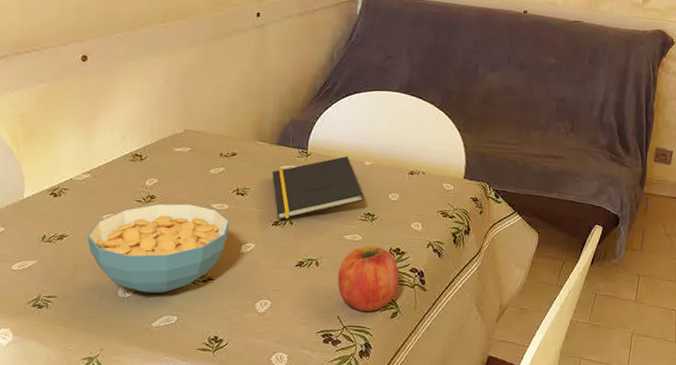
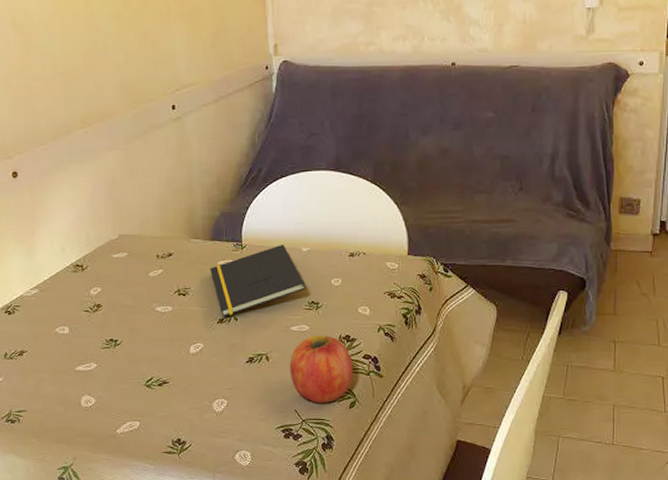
cereal bowl: present [87,203,230,294] -> none [44,309,176,401]

